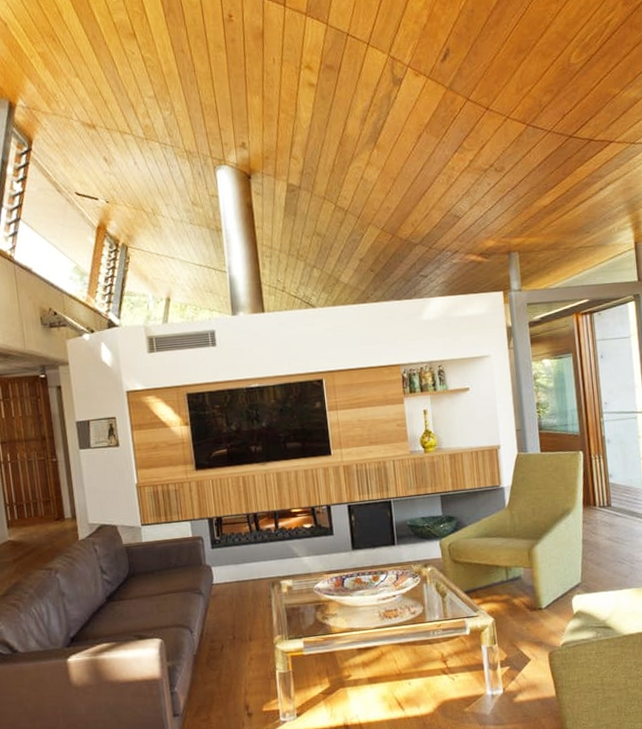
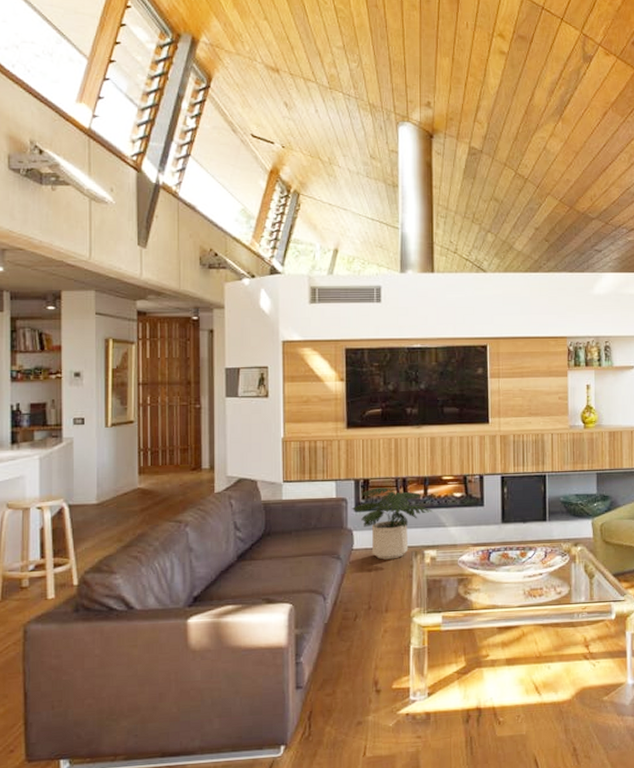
potted plant: none [208,523,285,592] -> present [351,487,432,560]

